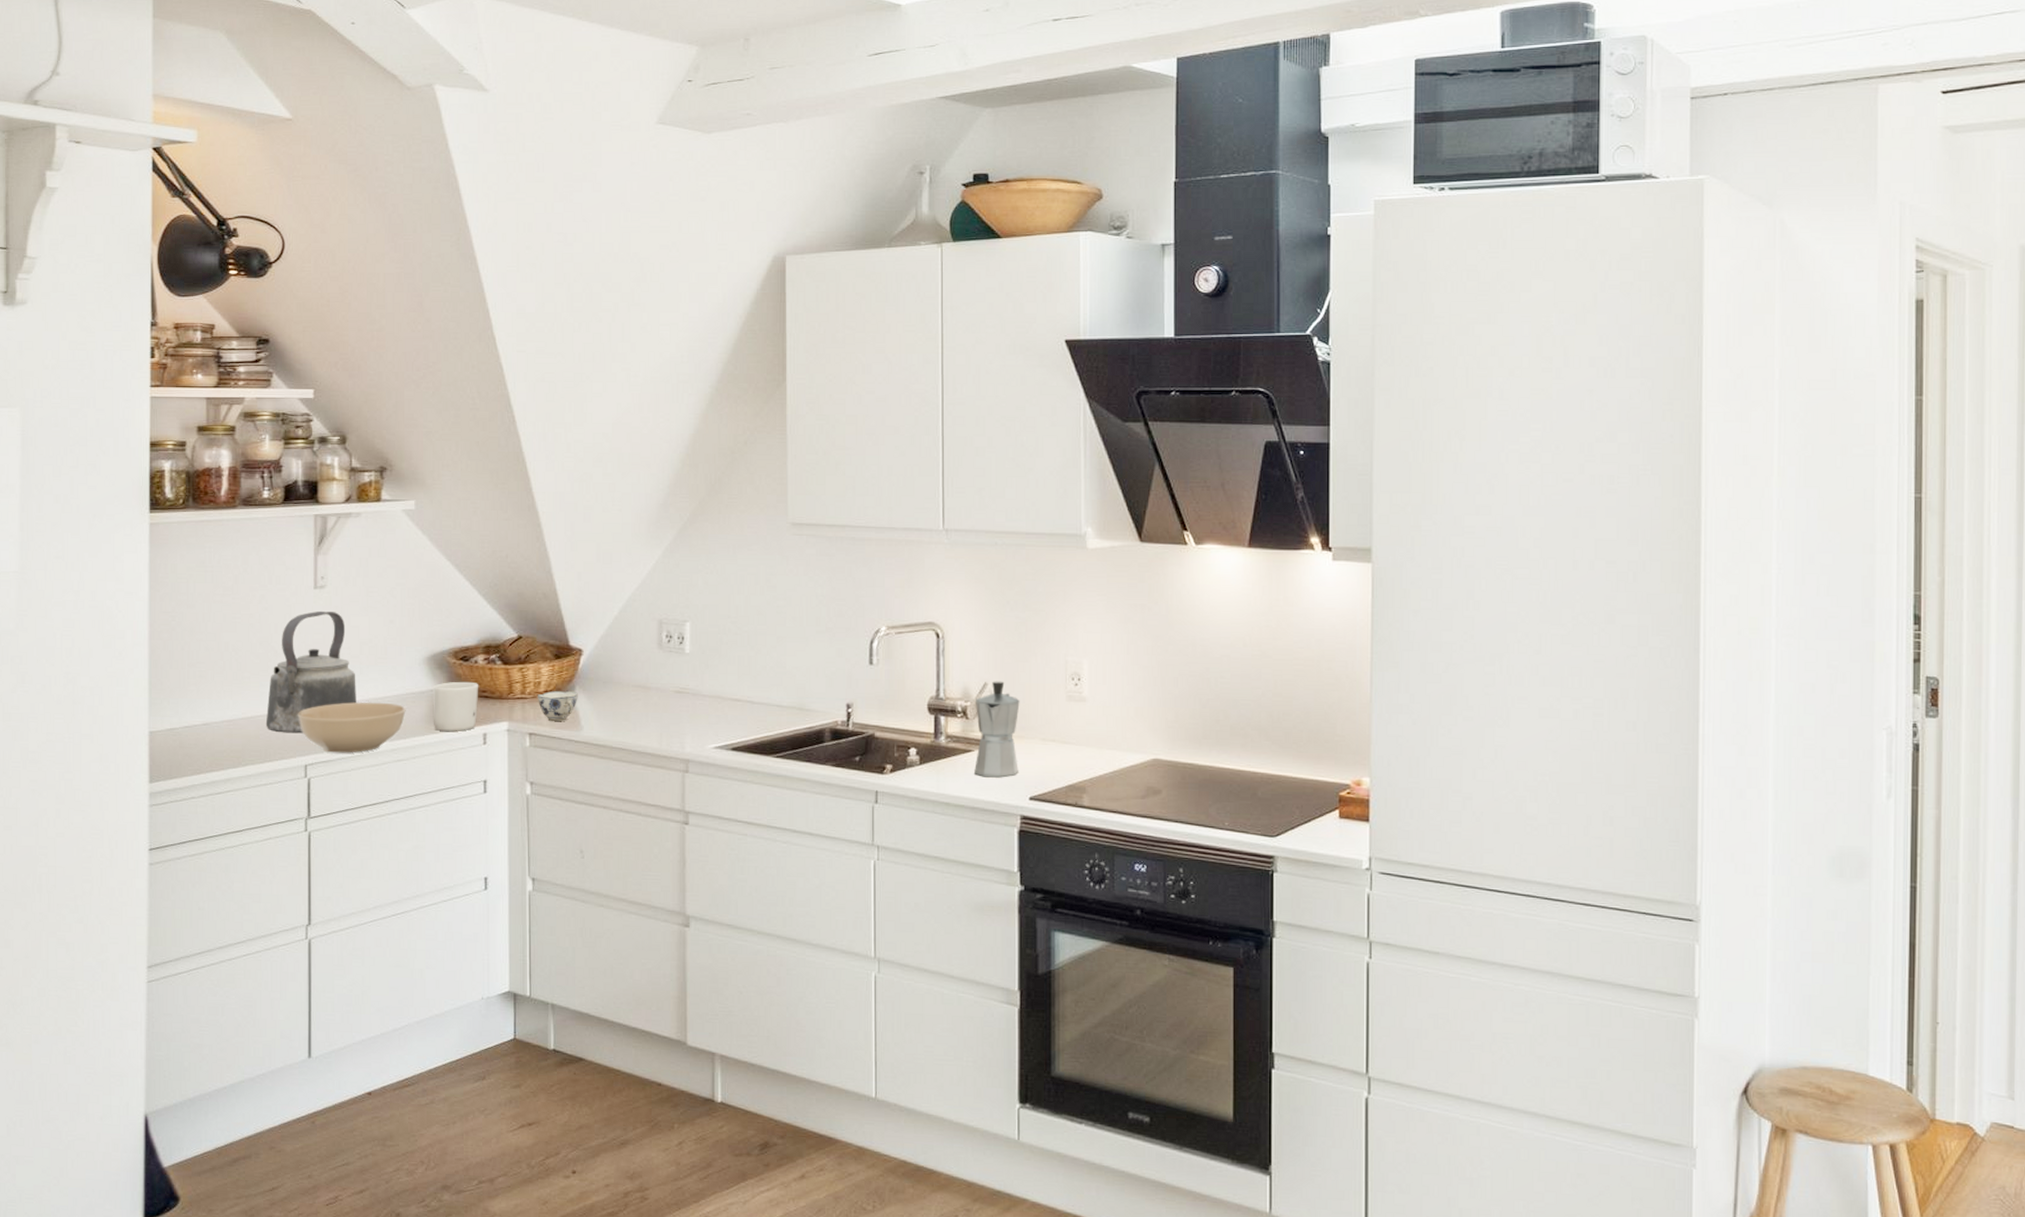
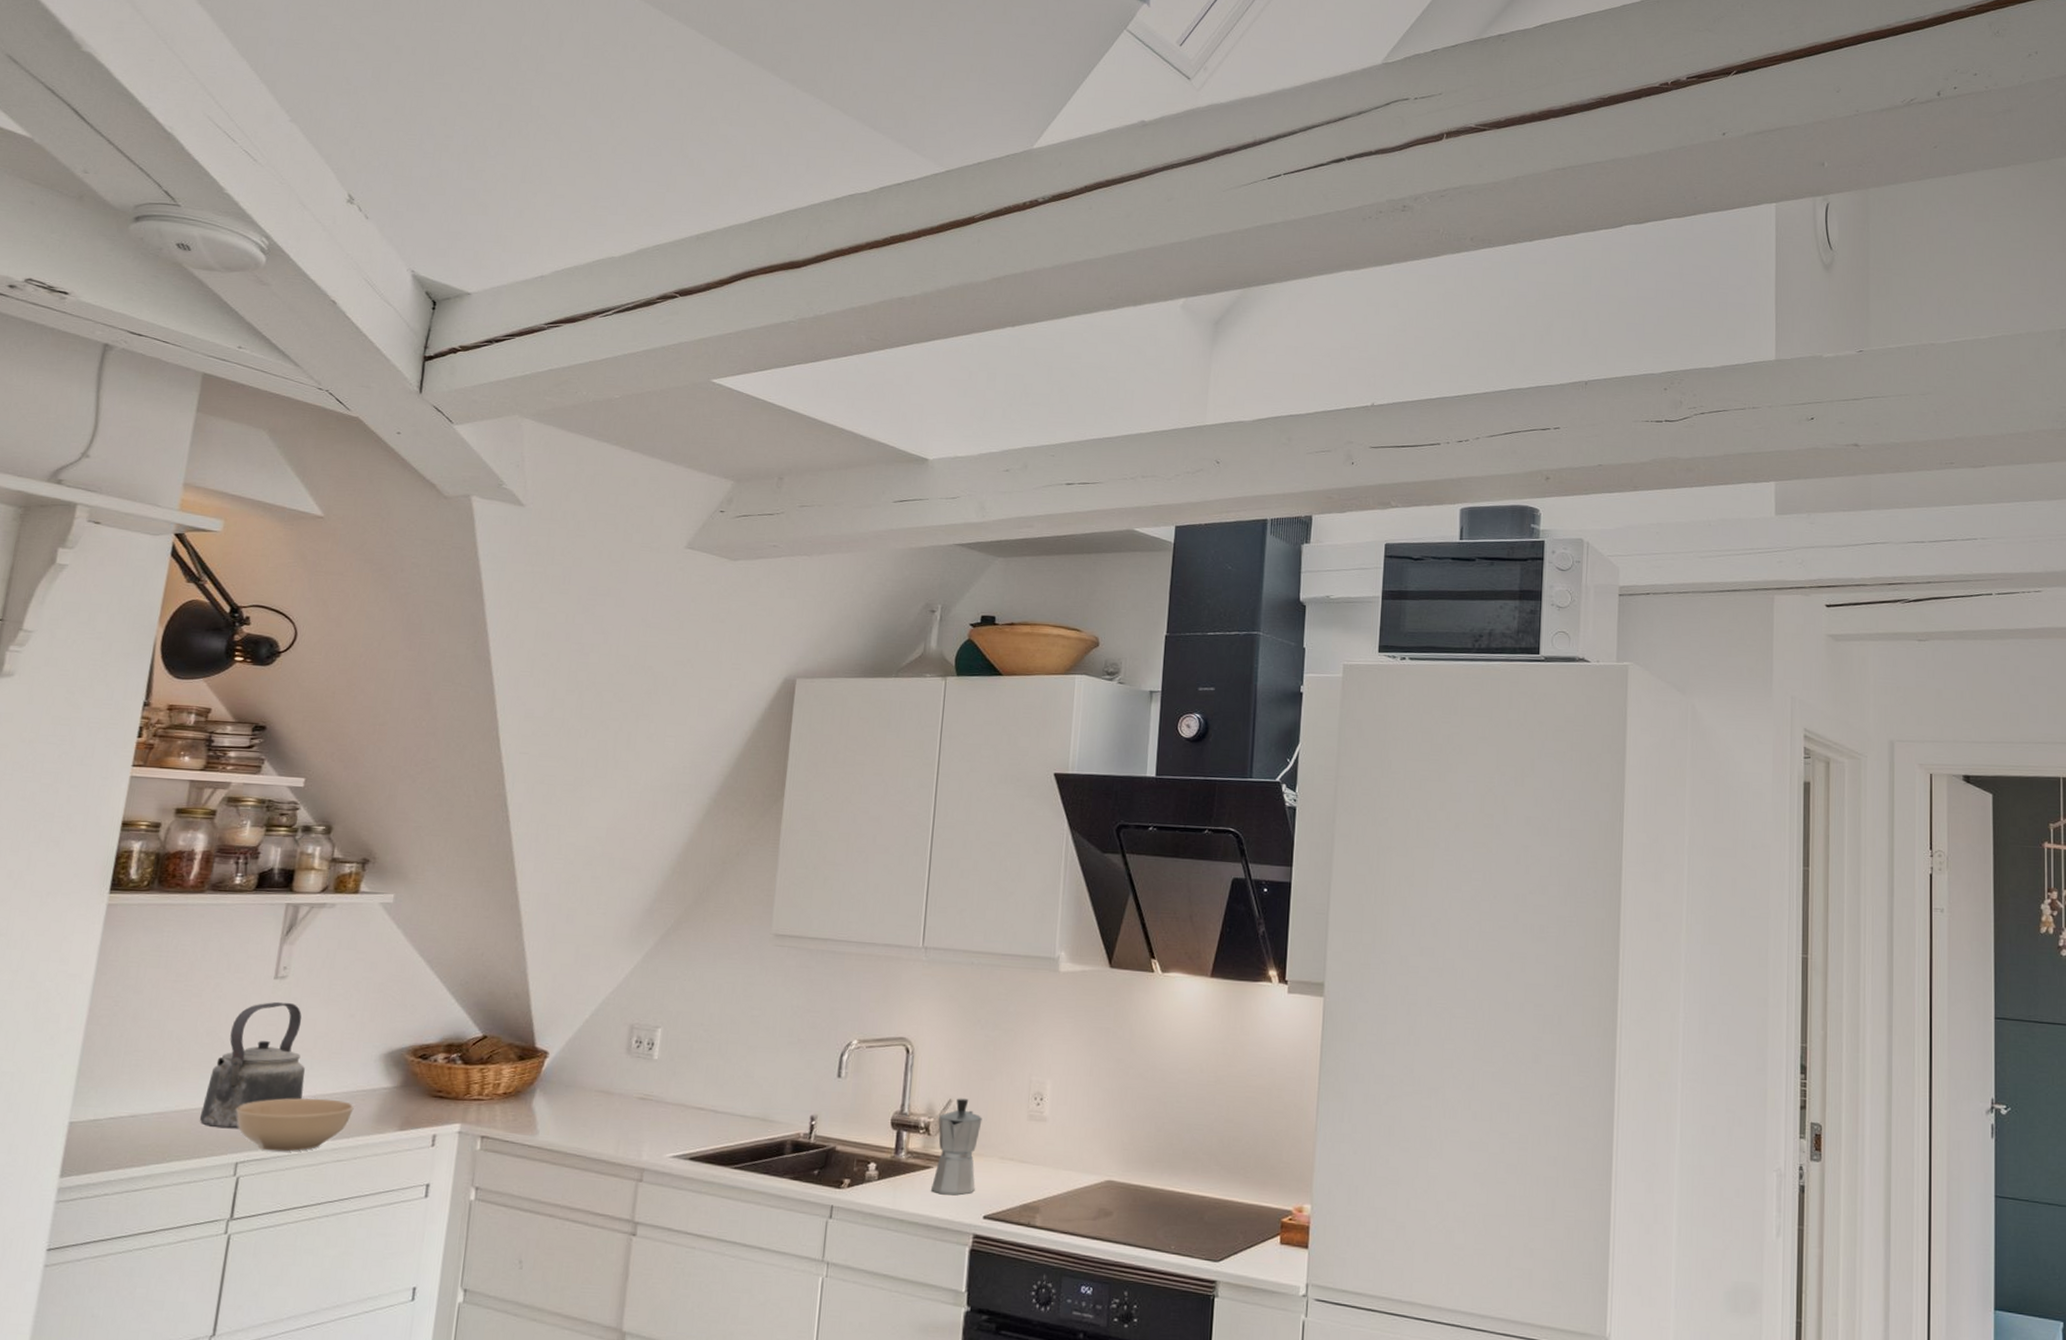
mug: present [433,681,479,731] -> none [381,1080,435,1132]
teacup: present [537,690,578,722] -> none [494,1092,538,1126]

